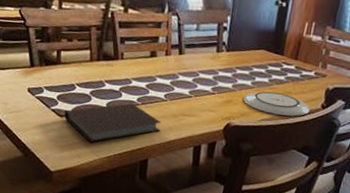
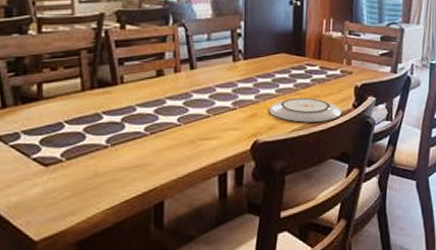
notebook: present [64,102,161,143] -> none [50,134,176,194]

